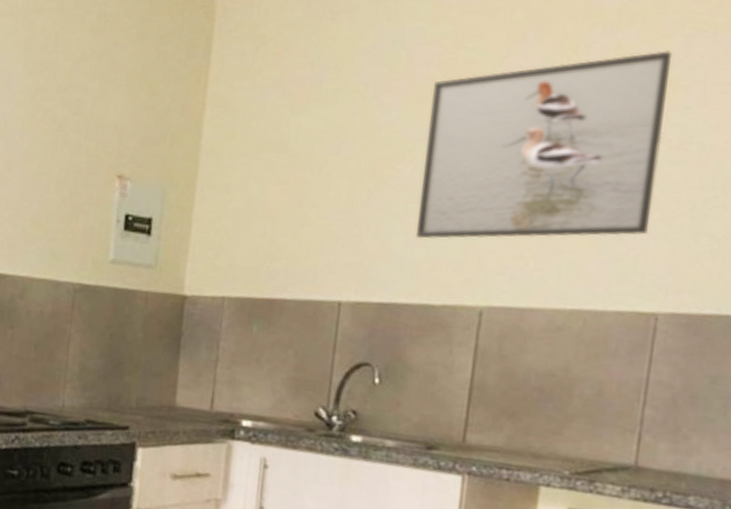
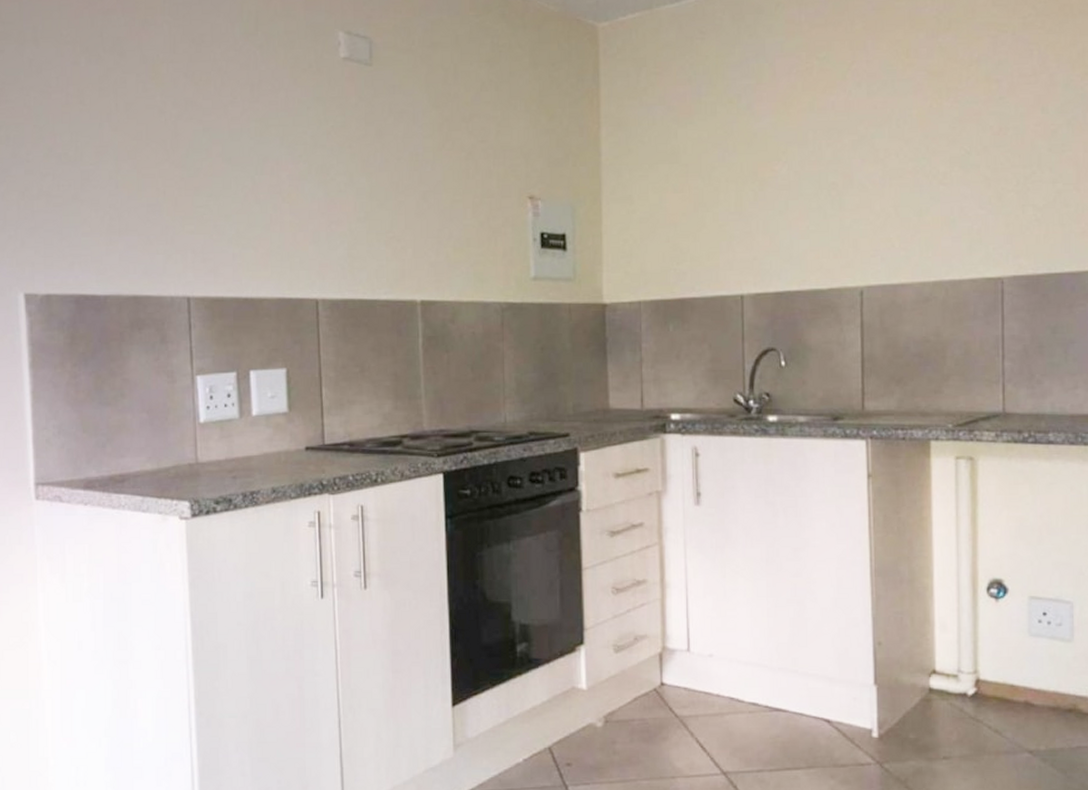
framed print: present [415,51,673,239] -> none [795,50,986,231]

